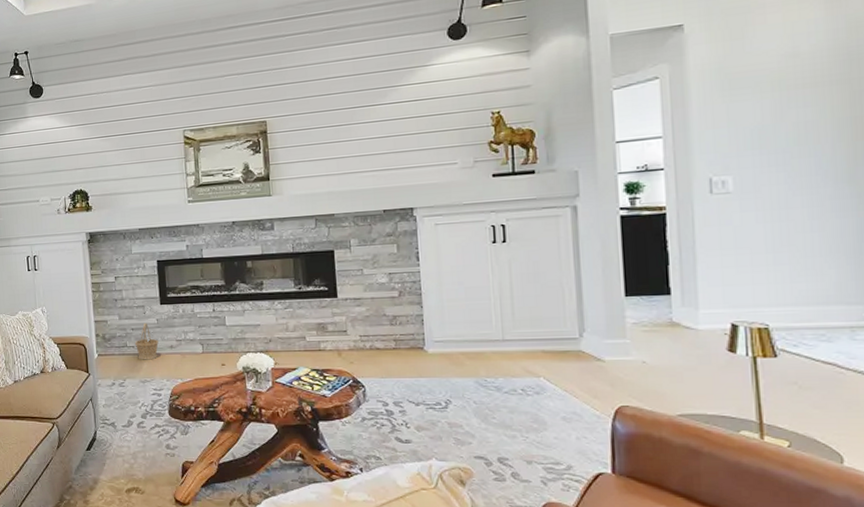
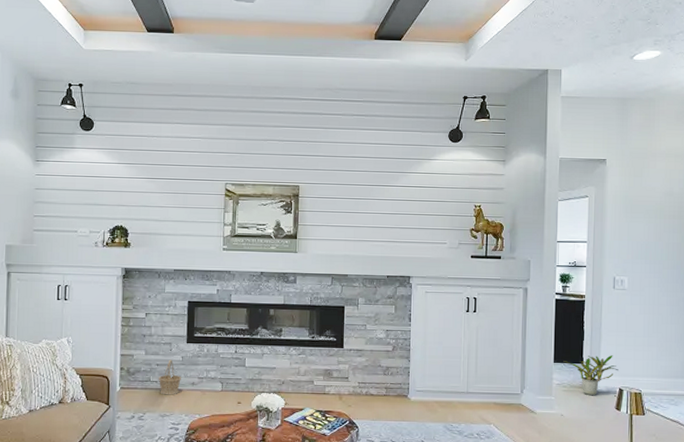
potted plant: none [639,281,728,336] -> present [563,355,618,396]

